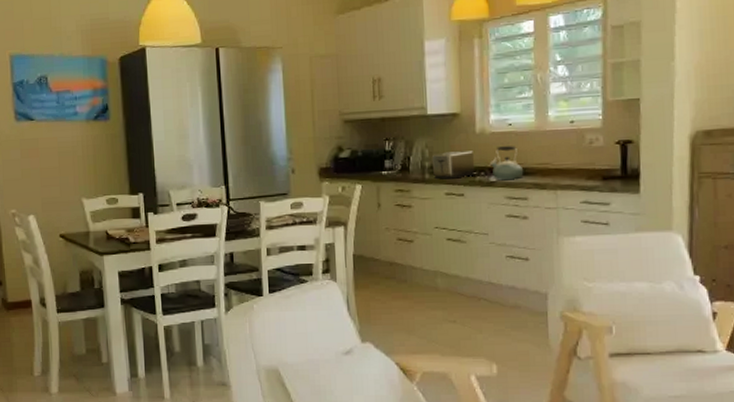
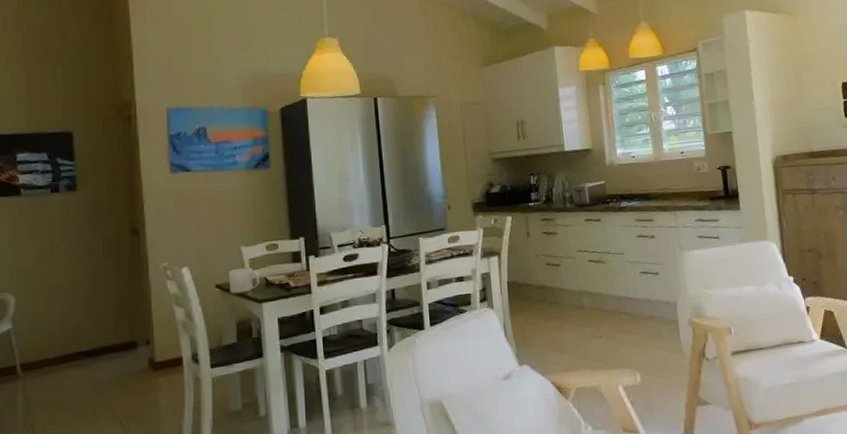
mug: none [71,219,100,245] -> present [228,267,259,294]
kettle: present [489,146,524,181] -> none [619,175,648,206]

